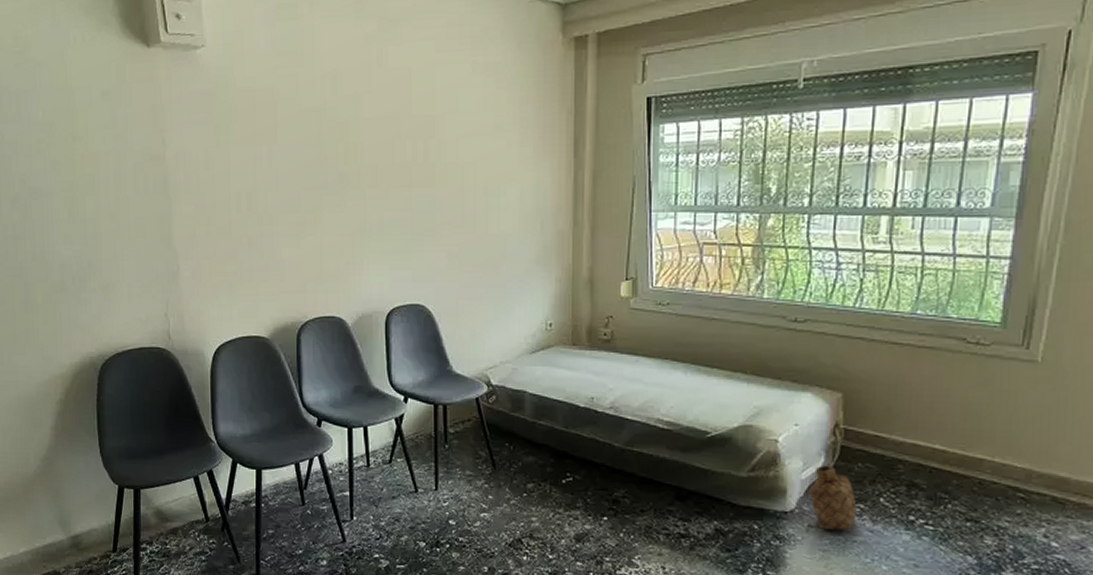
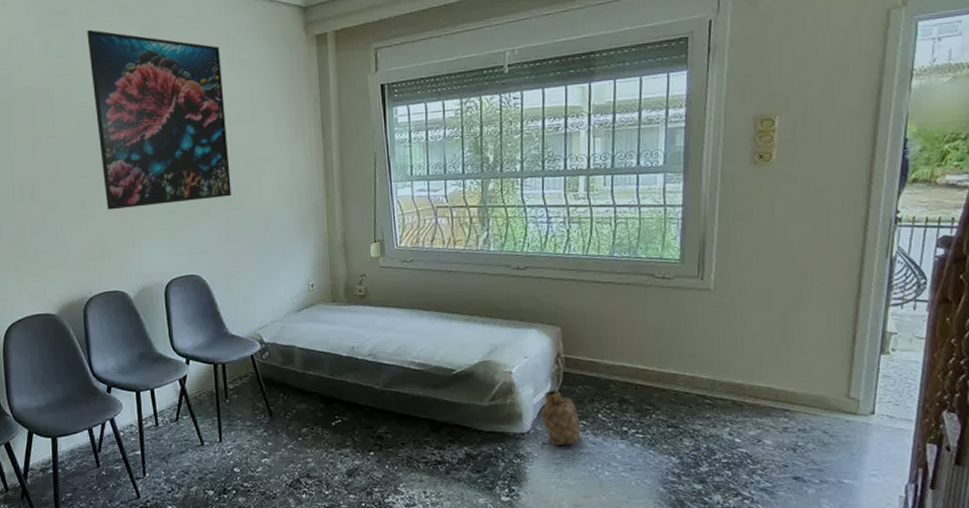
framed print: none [317,24,466,227] -> present [87,29,232,210]

